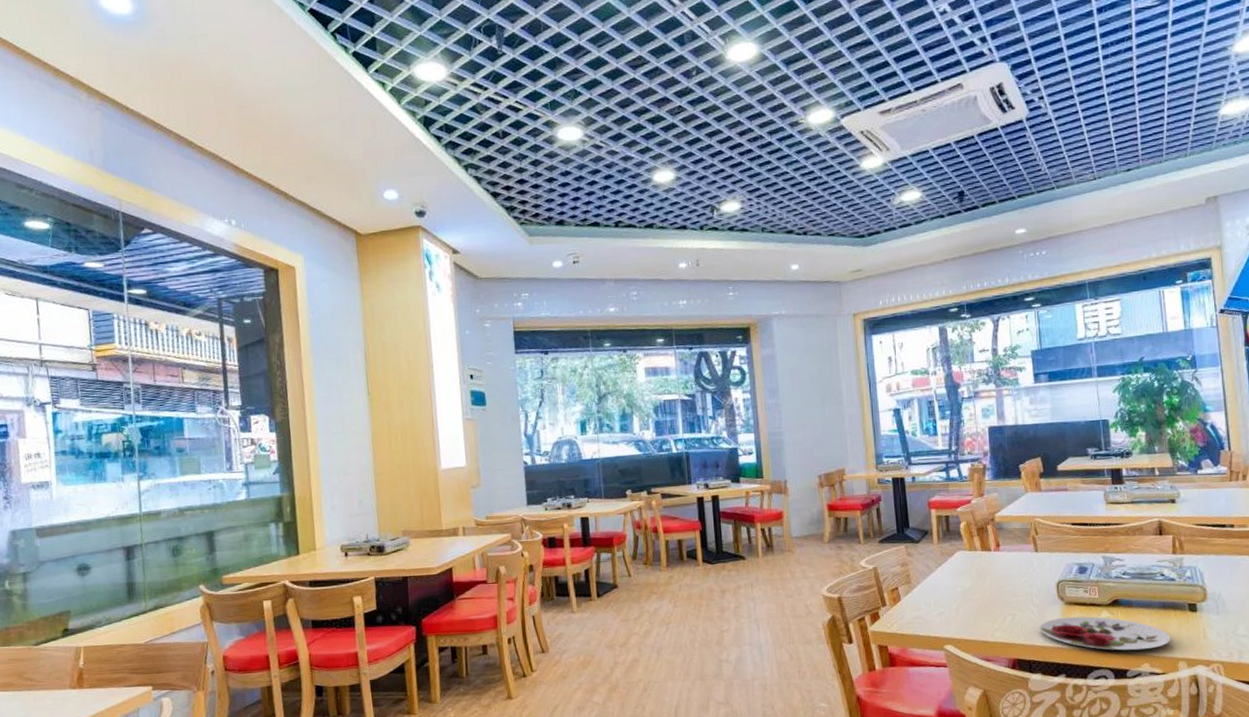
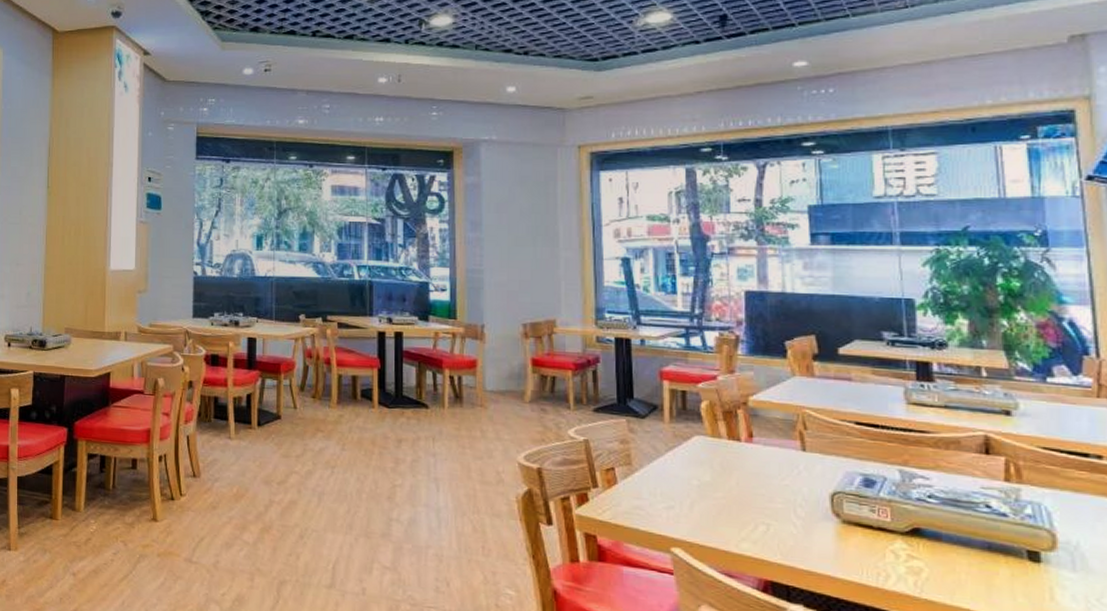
plate: present [1040,616,1171,651] -> none [804,539,999,601]

